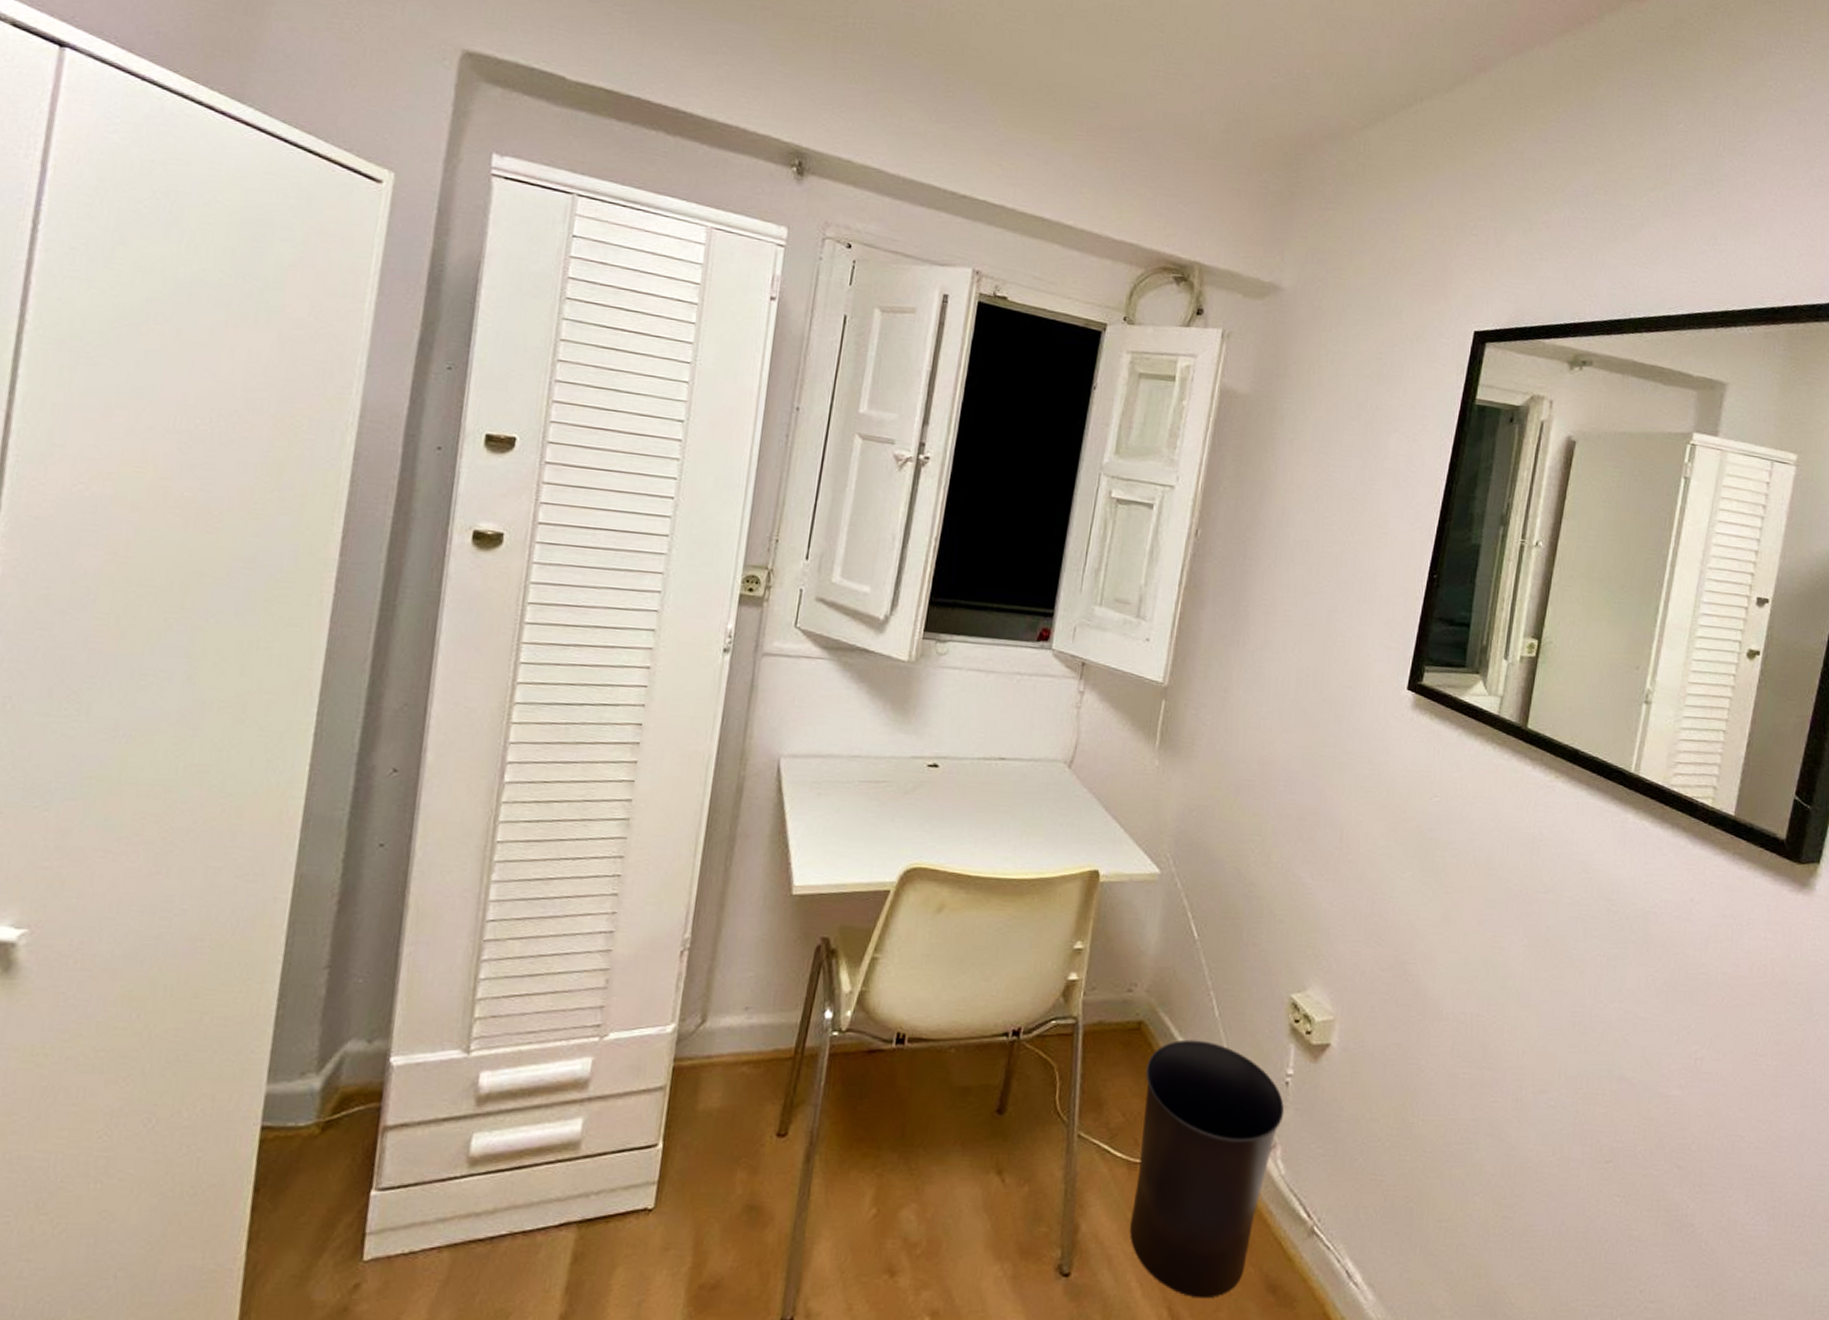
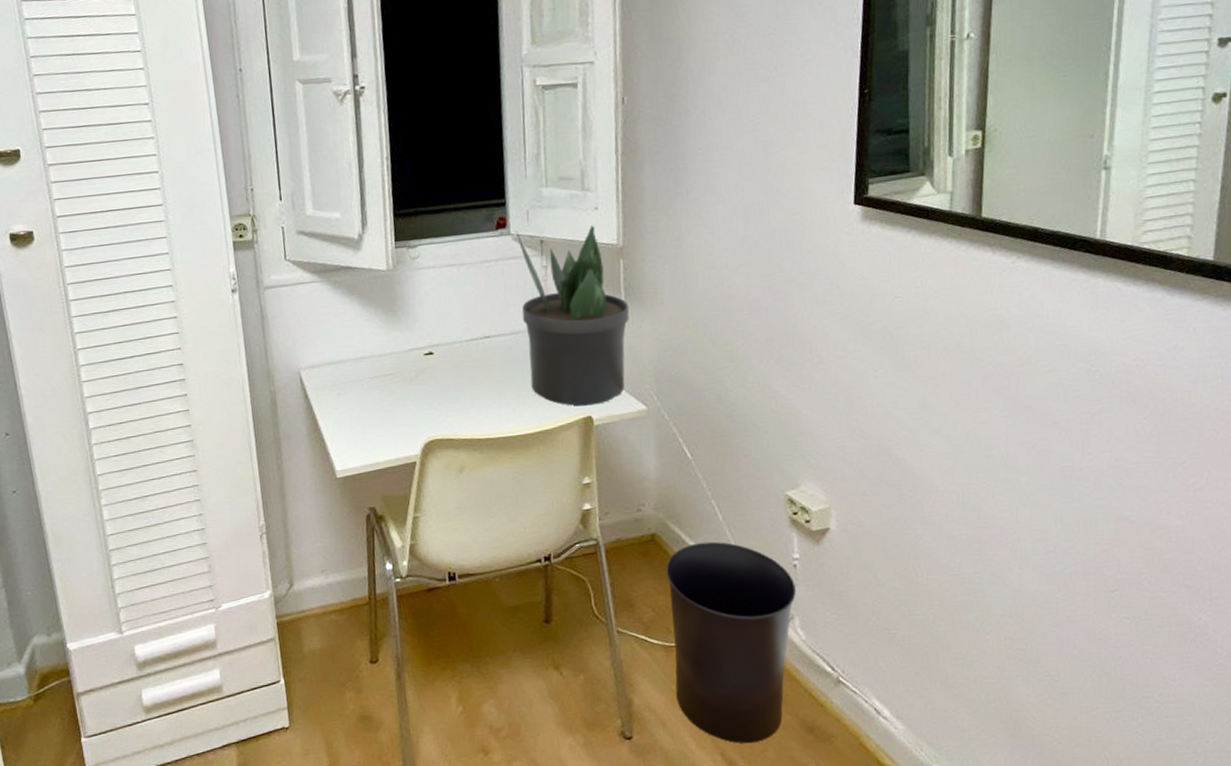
planter: none [1039,646,1163,858] -> present [516,225,630,406]

